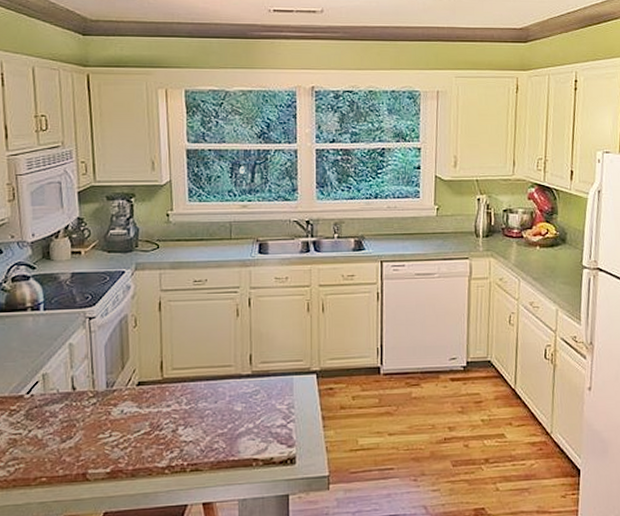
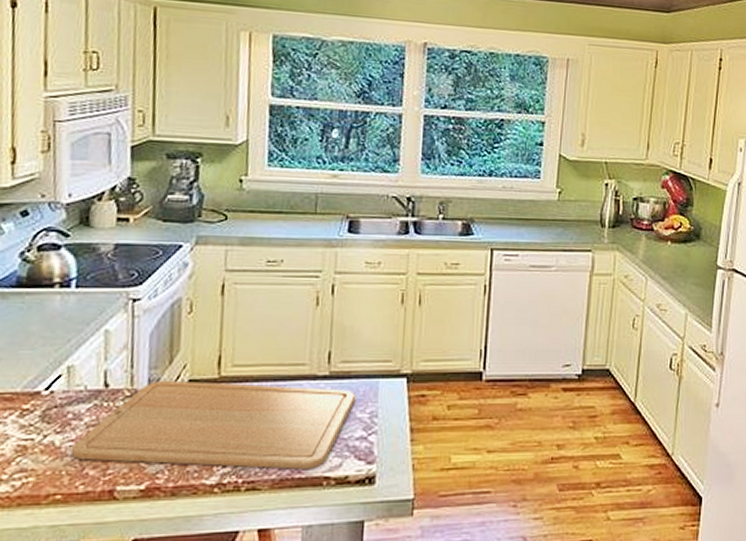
chopping board: none [50,382,275,453] -> present [70,380,356,469]

